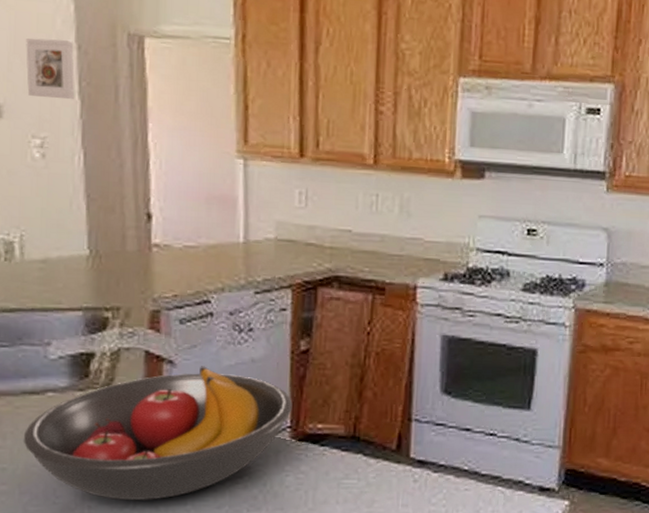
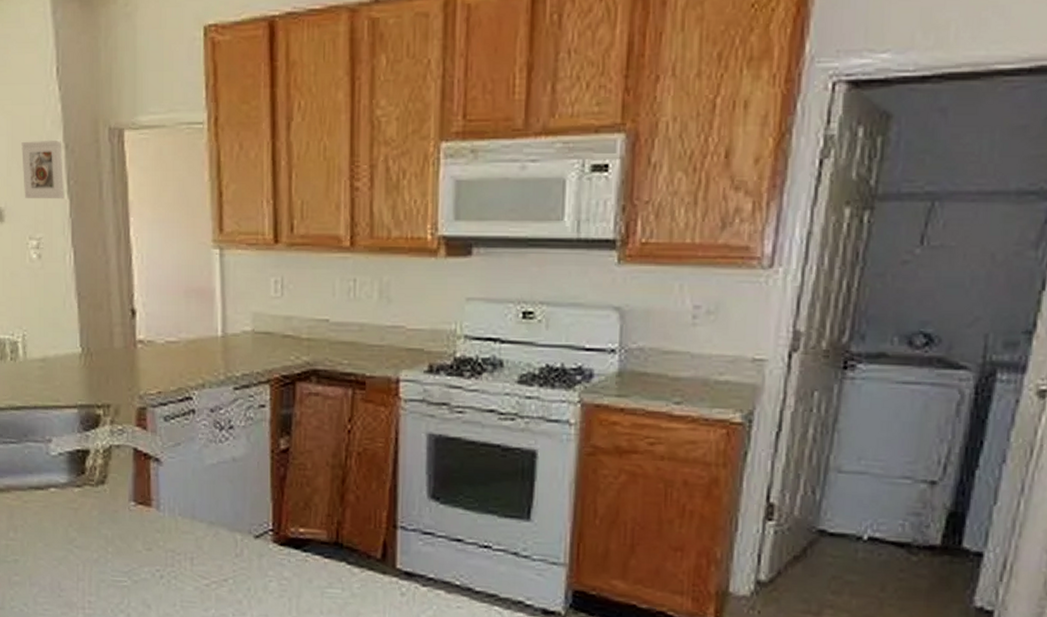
fruit bowl: present [23,366,293,500] -> none [31,464,274,599]

